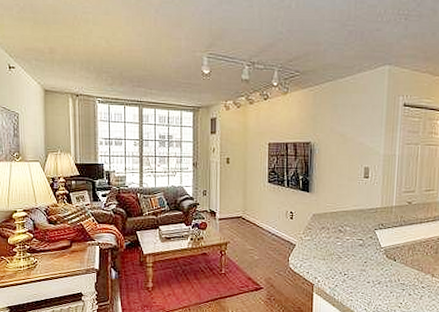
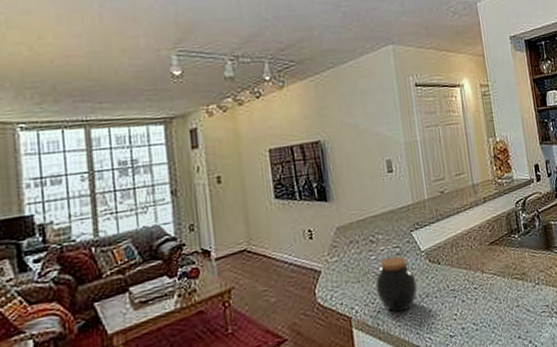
jar: none [337,246,372,289] -> present [375,256,418,312]

